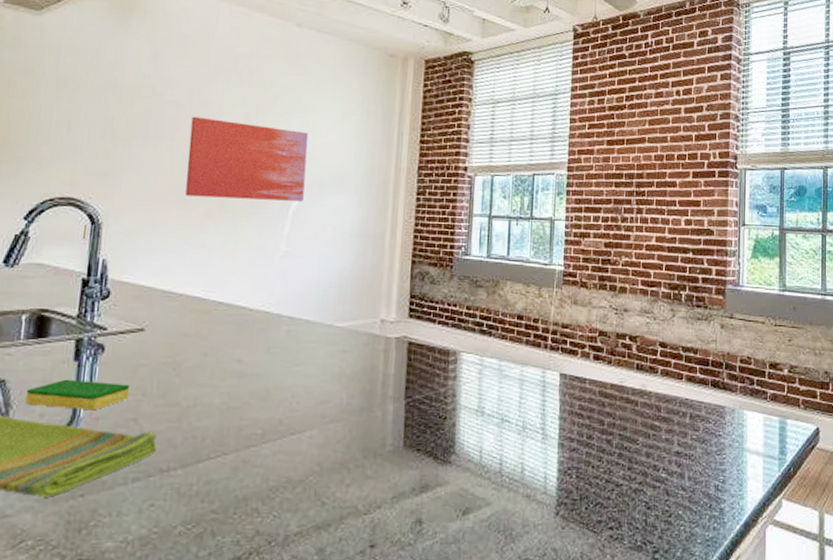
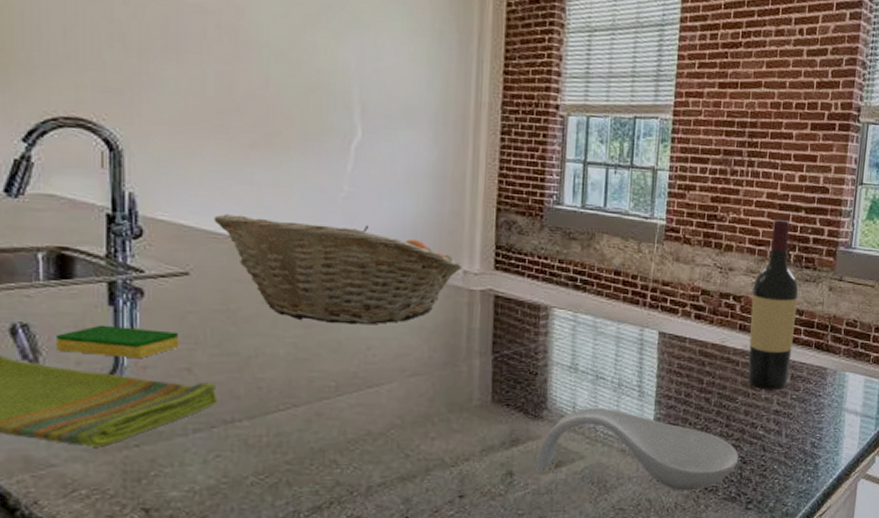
fruit basket: none [169,275,380,374] -> present [213,214,462,325]
wall art: present [185,116,309,201] -> none [222,26,369,136]
spoon rest: none [443,451,643,539] -> present [534,407,739,491]
wine bottle: none [646,261,692,431] -> present [747,219,799,390]

